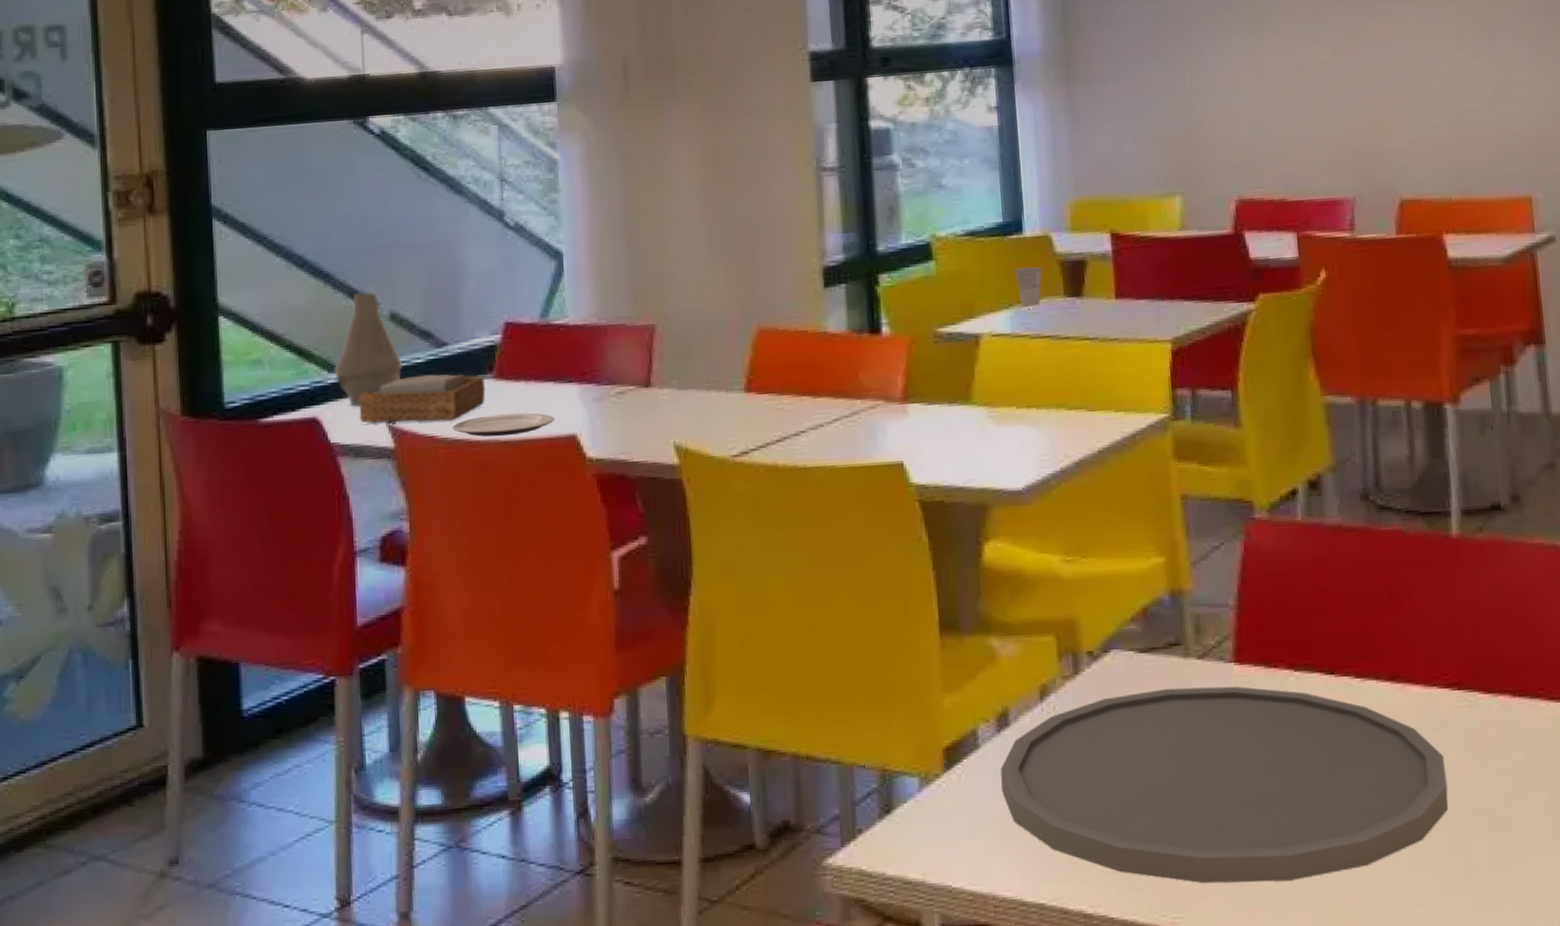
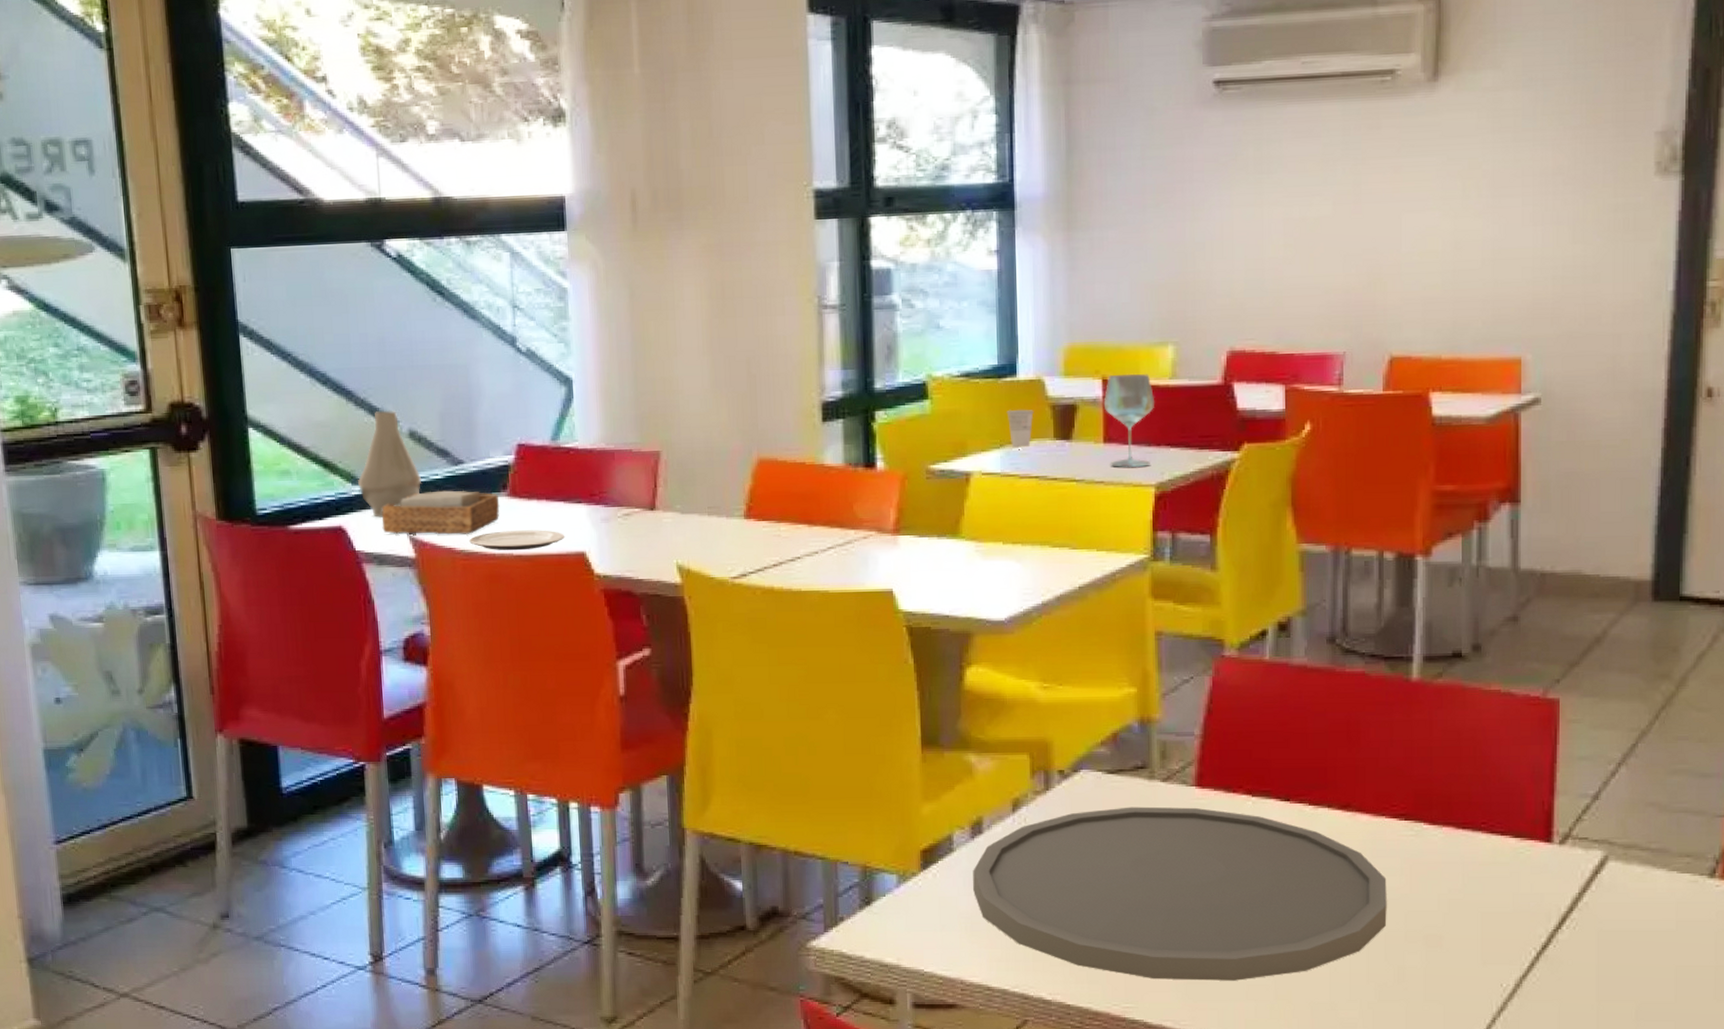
wine glass: none [1113,225,1166,324] -> present [1103,373,1155,468]

